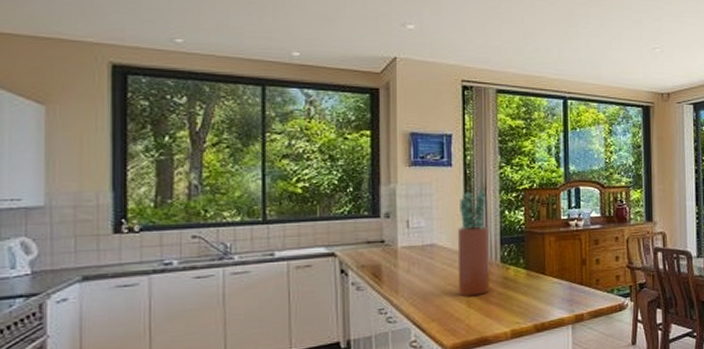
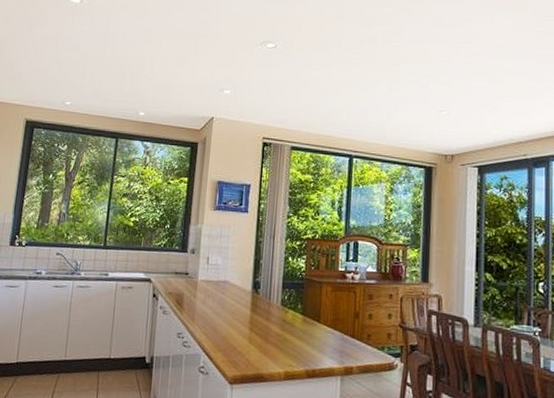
vase: present [457,181,490,297] -> none [242,228,275,334]

